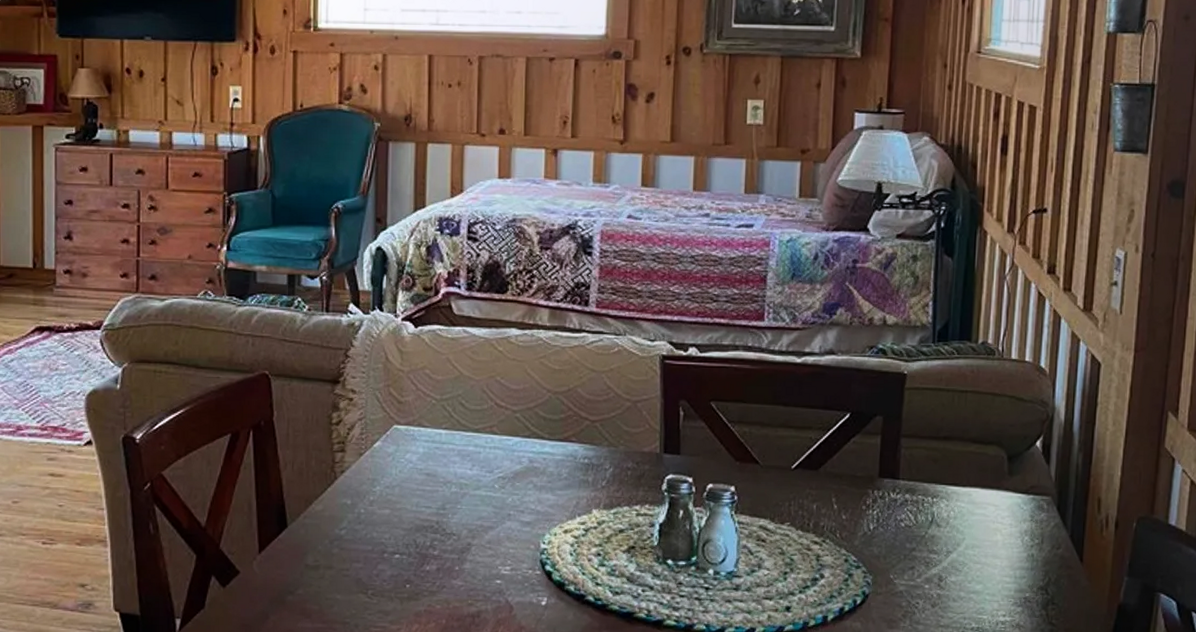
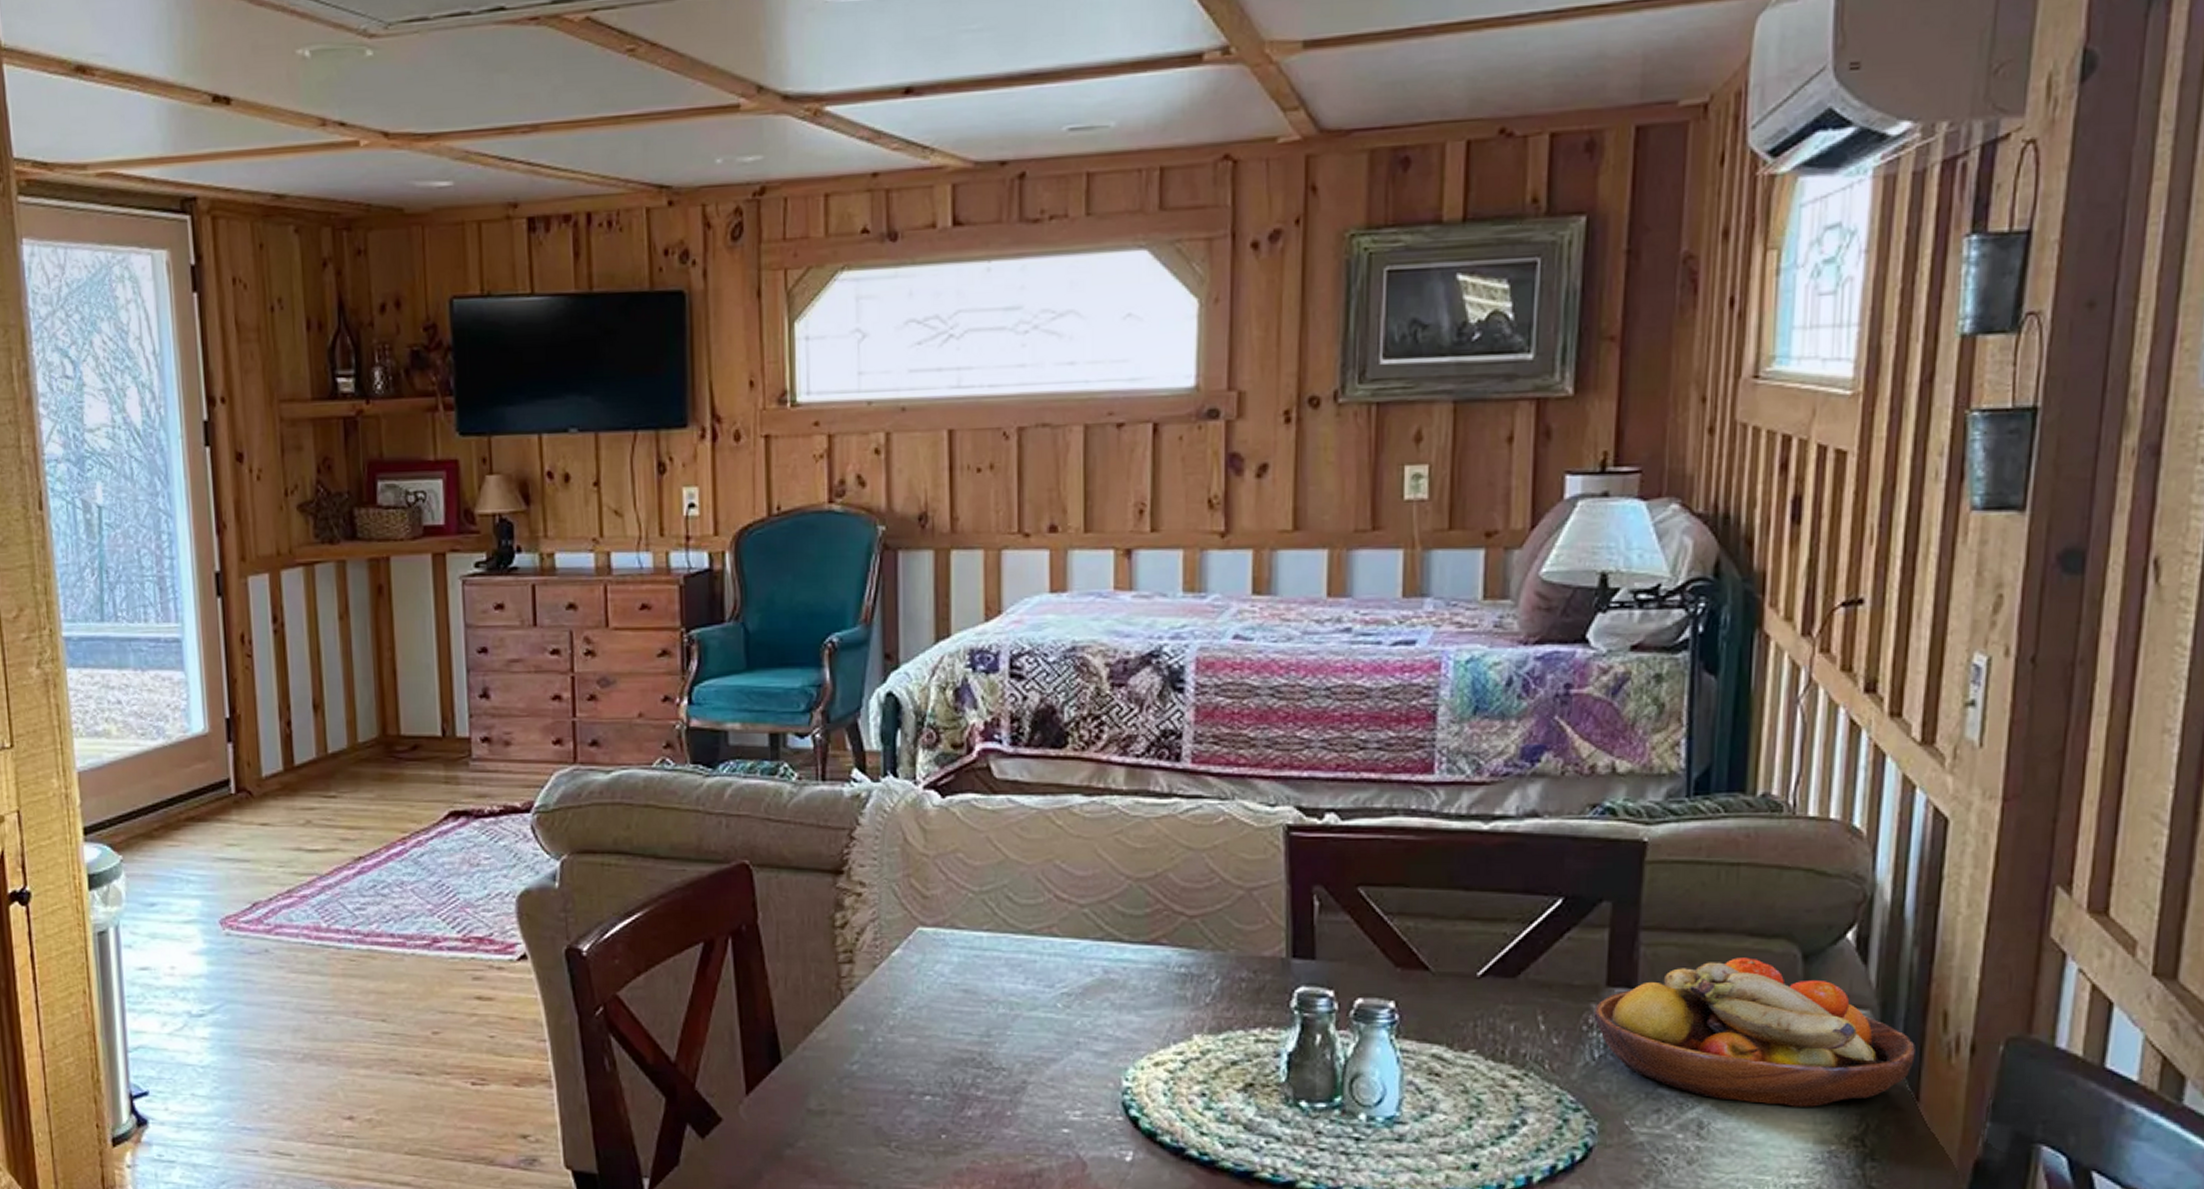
fruit bowl: none [870,458,1080,566] -> present [1593,957,1915,1107]

